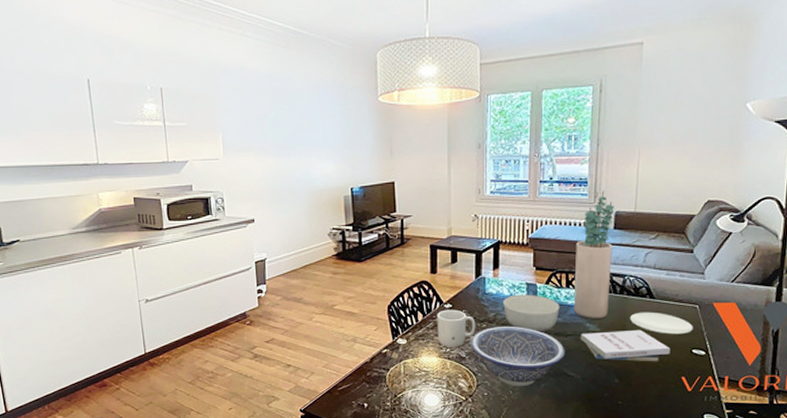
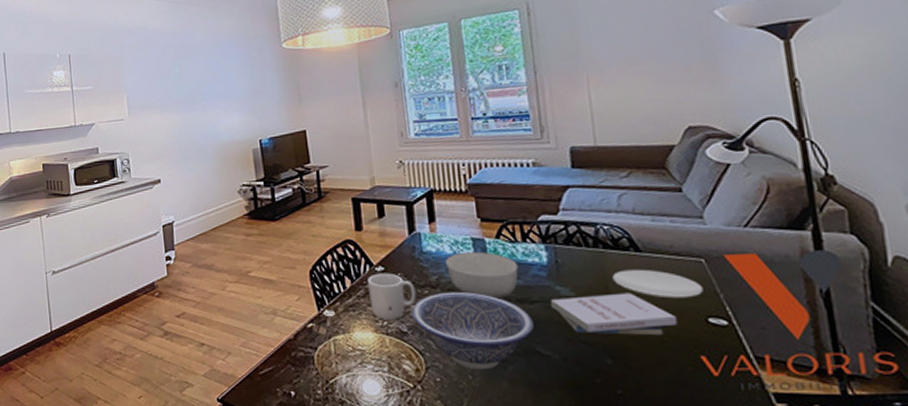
vase: present [574,190,614,319] -> none [527,123,583,281]

